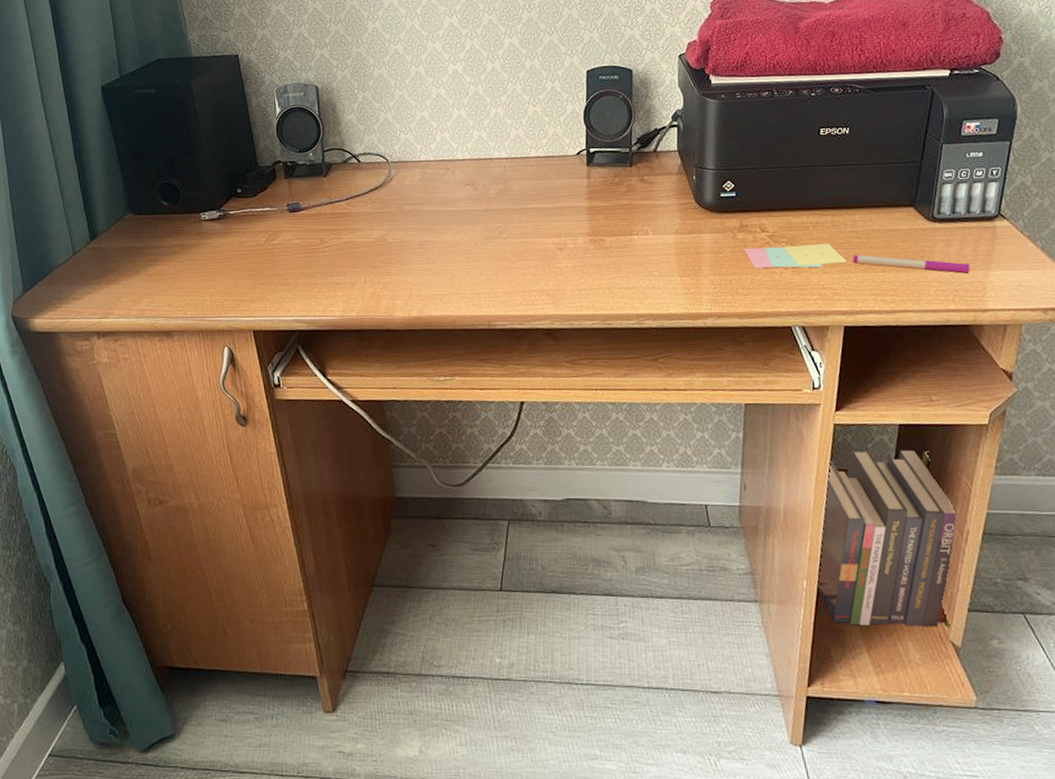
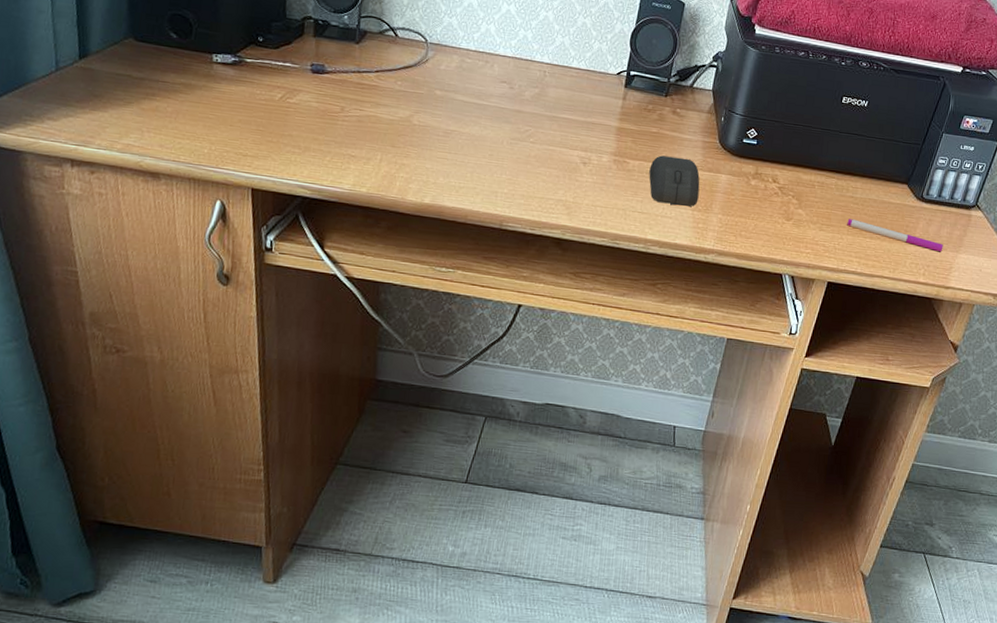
computer mouse: none [628,224,685,275] -> present [649,155,700,207]
sticky notes: present [743,243,848,269] -> none [754,195,843,225]
books: present [815,448,957,627] -> none [757,392,888,558]

